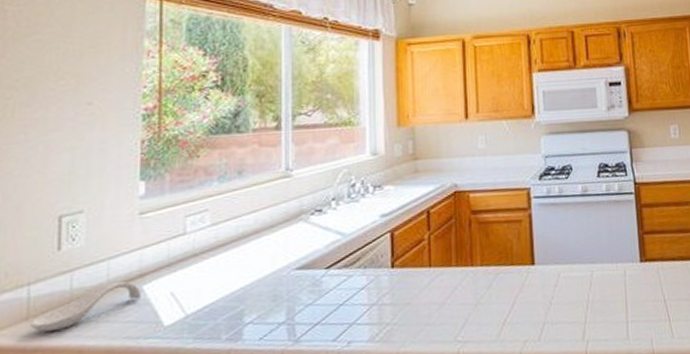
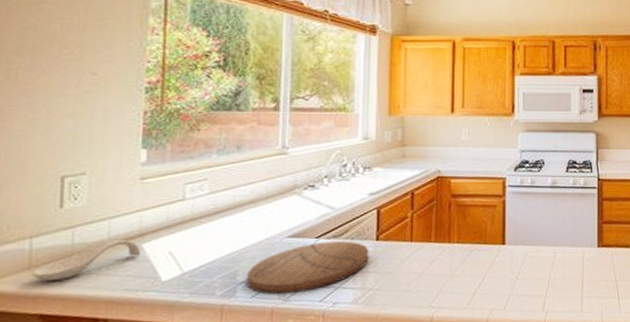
cutting board: none [254,270,384,336] -> present [247,241,369,295]

